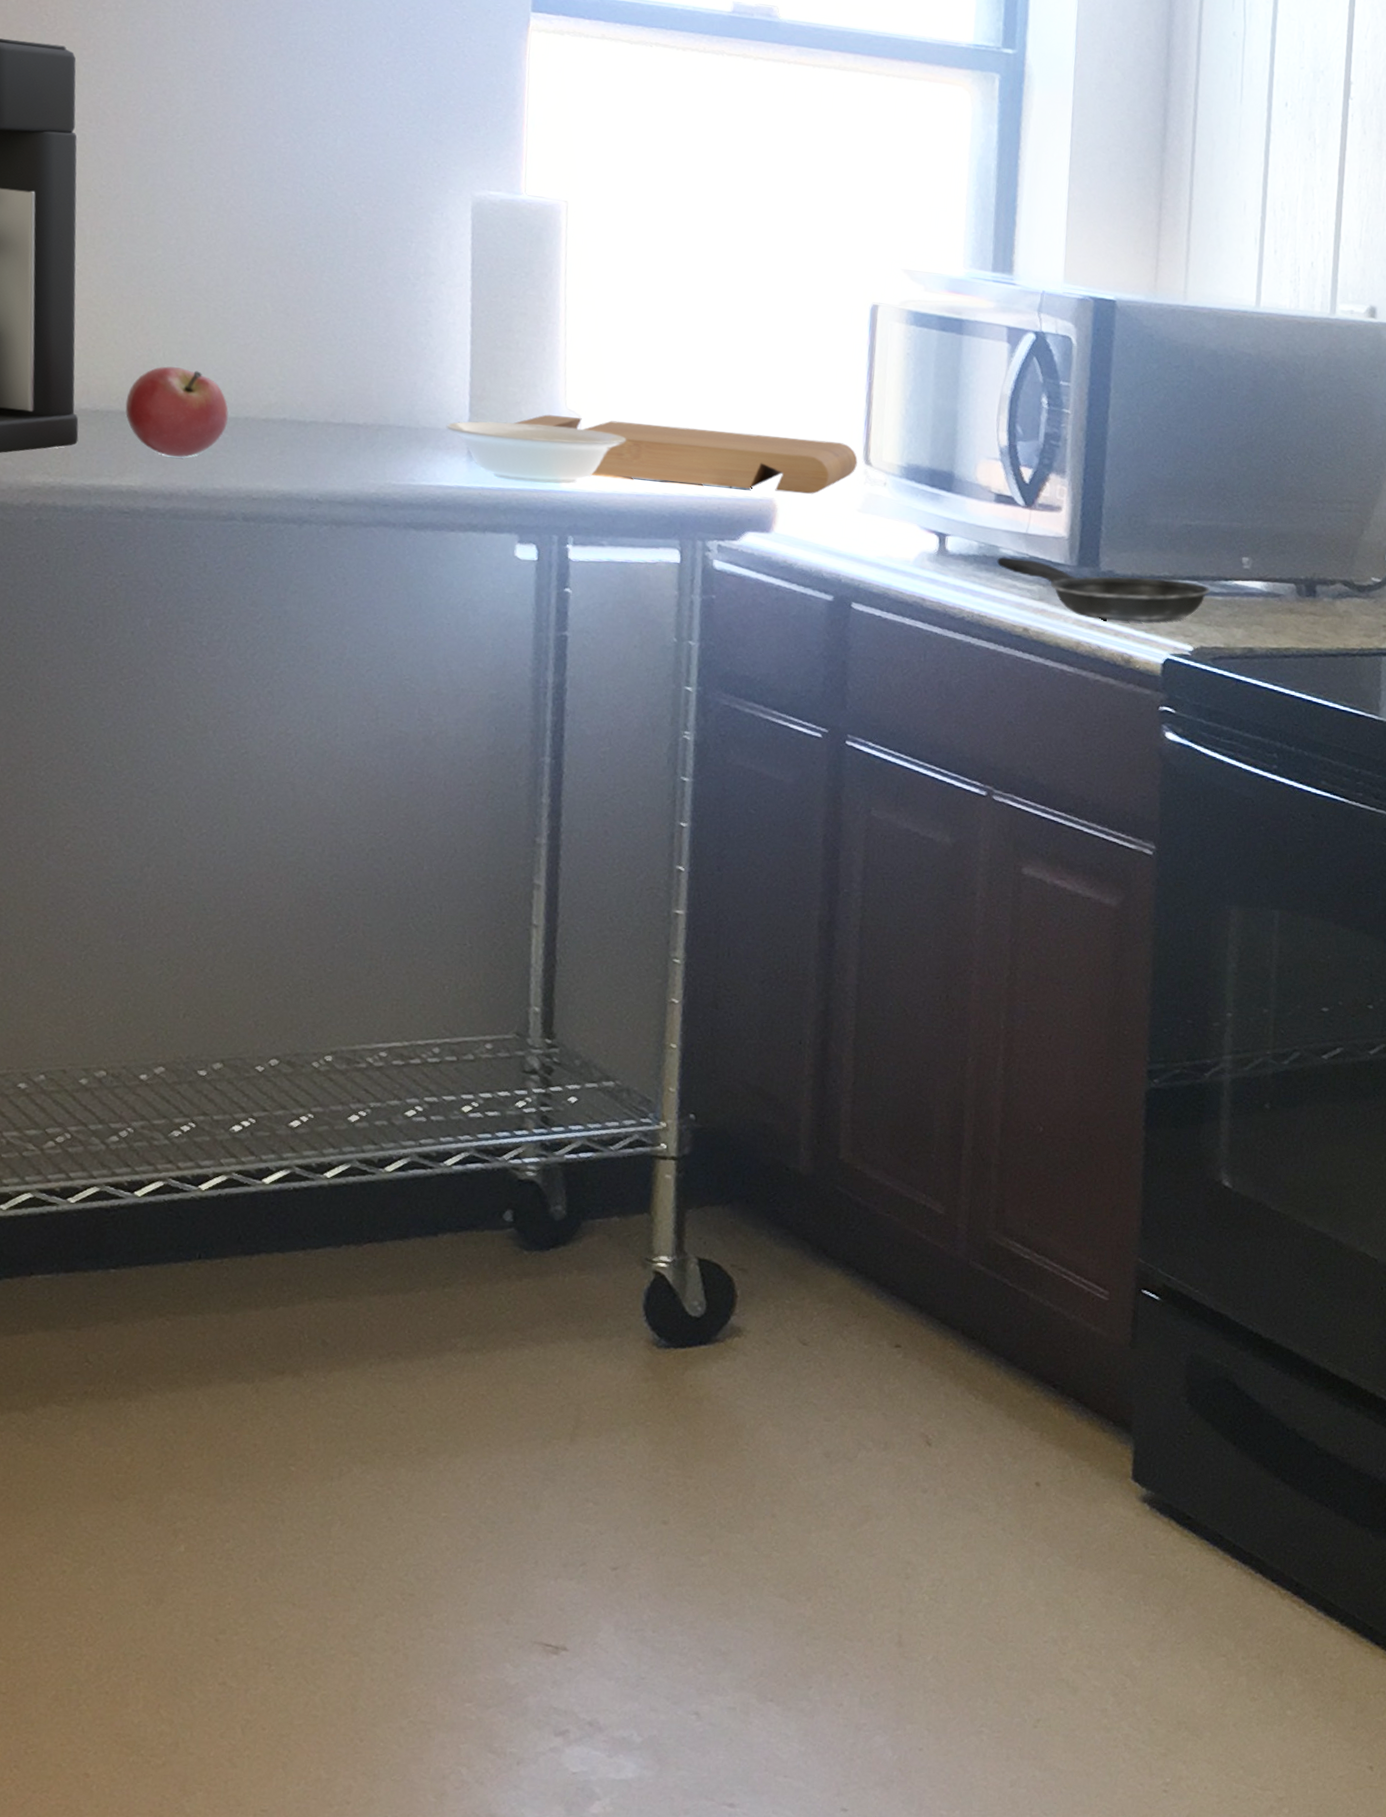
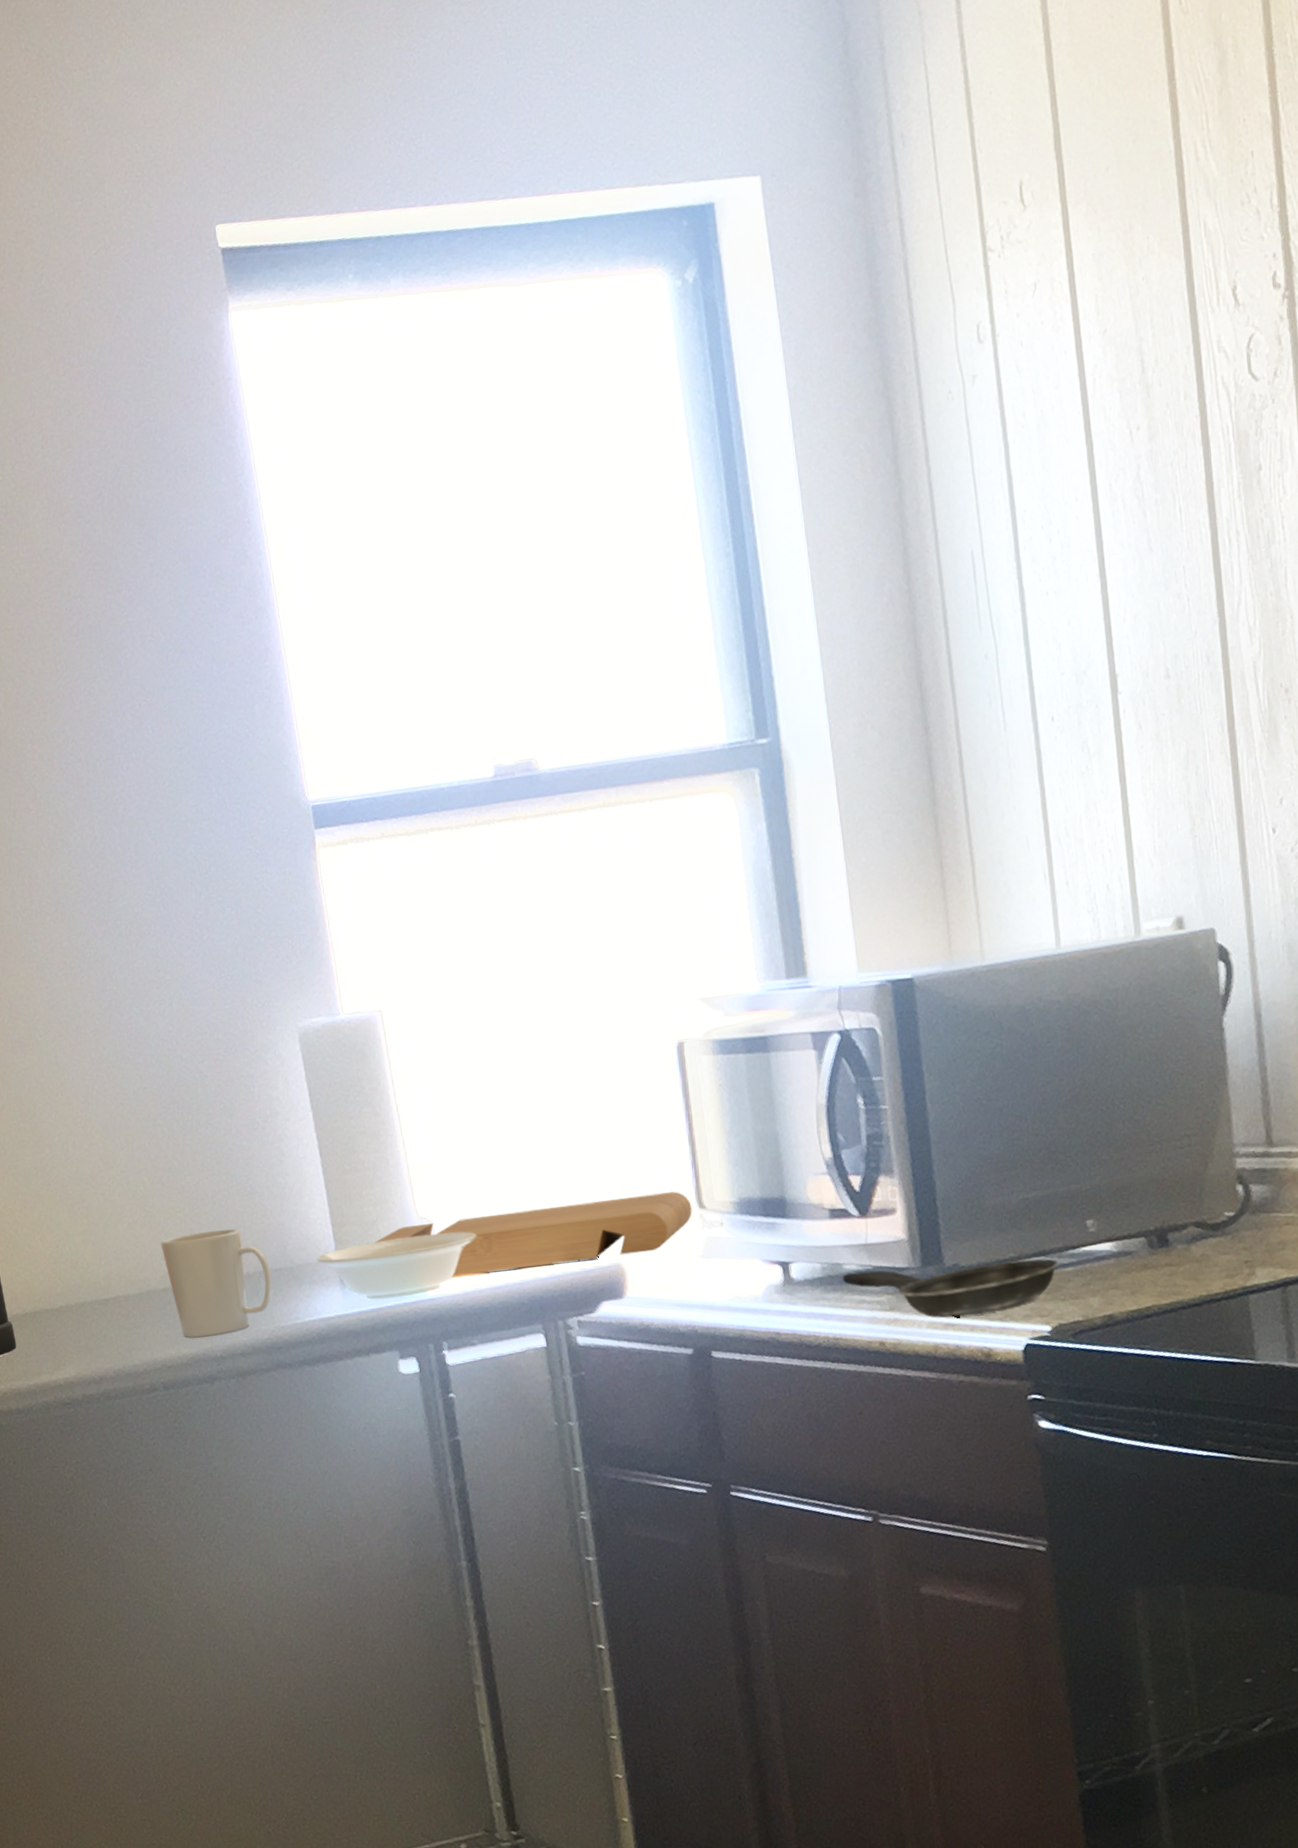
fruit: present [125,366,229,458] -> none [47,1256,134,1343]
mug: none [271,369,392,480] -> present [160,1228,272,1339]

